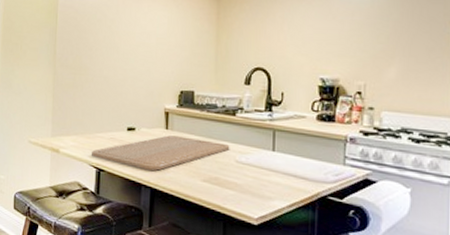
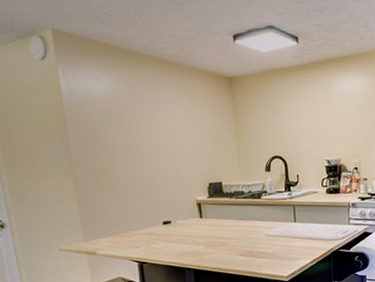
chopping board: present [92,135,230,171] -> none [131,222,259,256]

